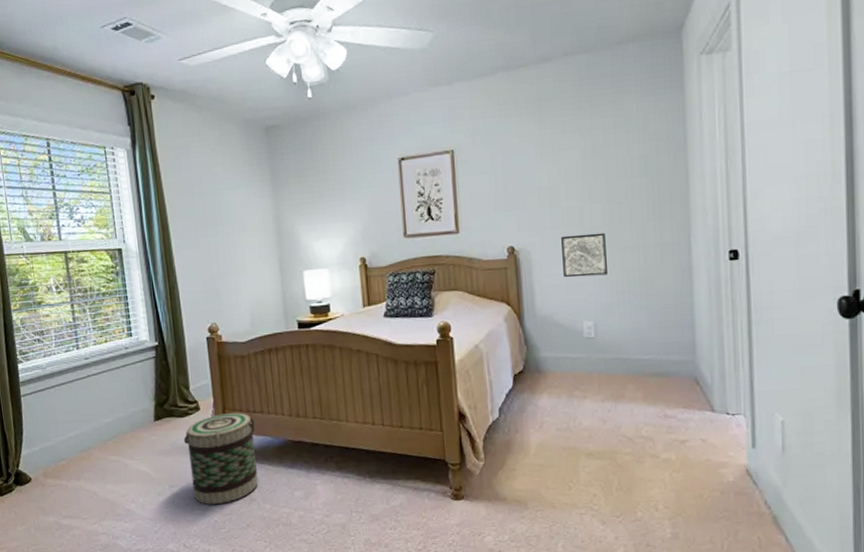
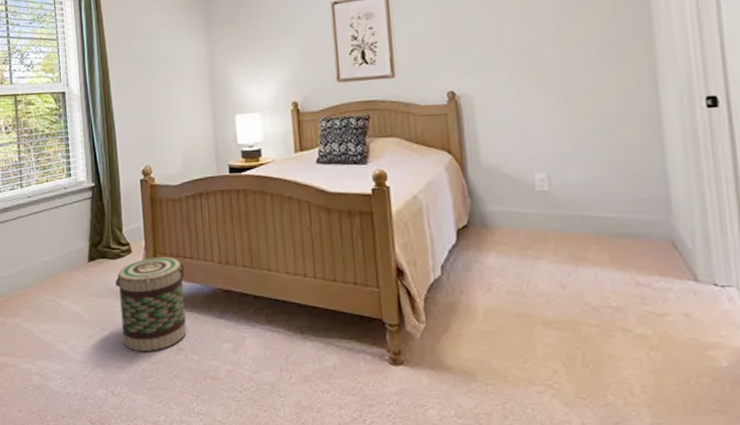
wall art: present [560,232,607,278] -> none [505,77,561,125]

